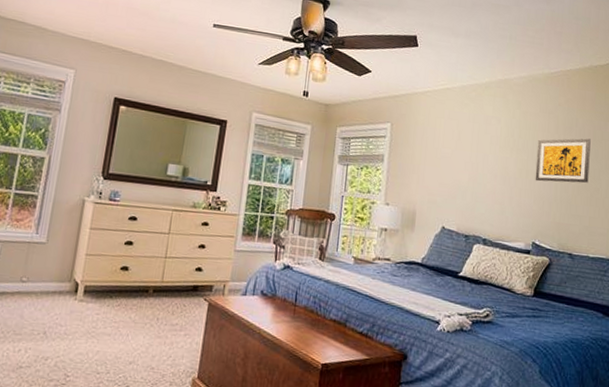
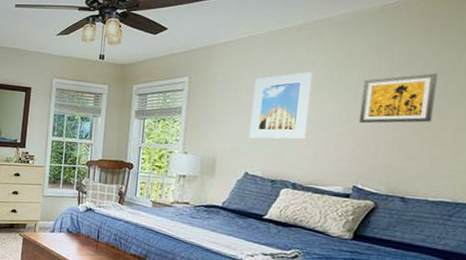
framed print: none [445,128,498,194] -> present [249,72,313,139]

